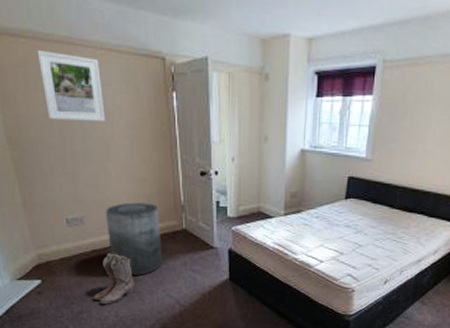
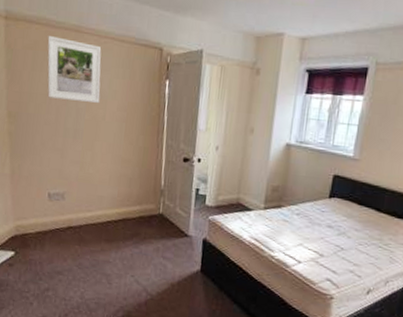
boots: present [92,253,135,304] -> none [61,231,105,284]
trash can: present [105,202,163,277] -> none [85,182,139,258]

